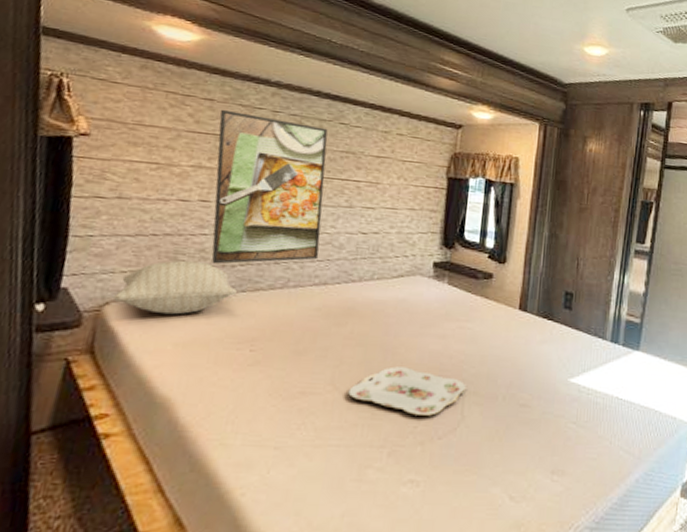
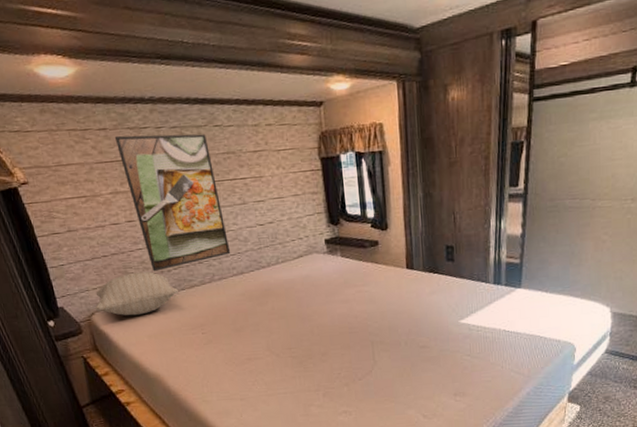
serving tray: present [348,366,466,416] -> none [282,329,373,365]

